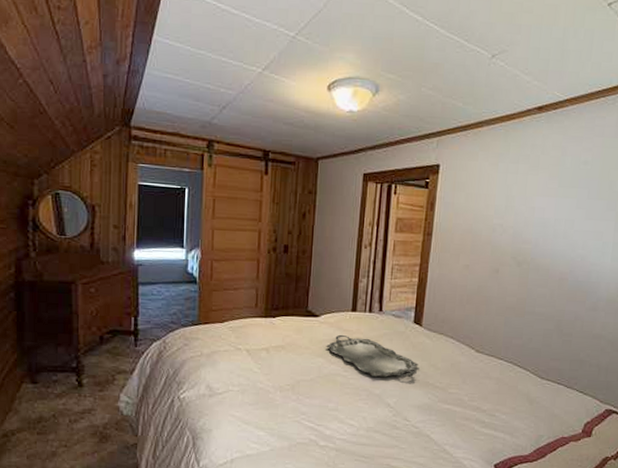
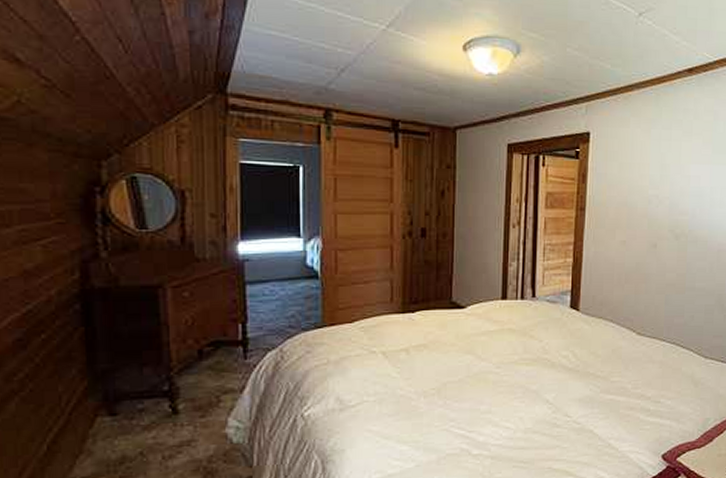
serving tray: present [326,334,418,377] -> none [474,326,577,371]

